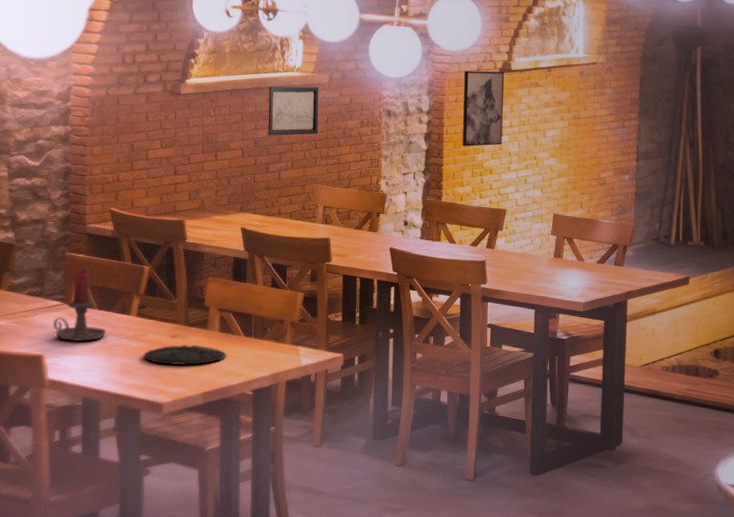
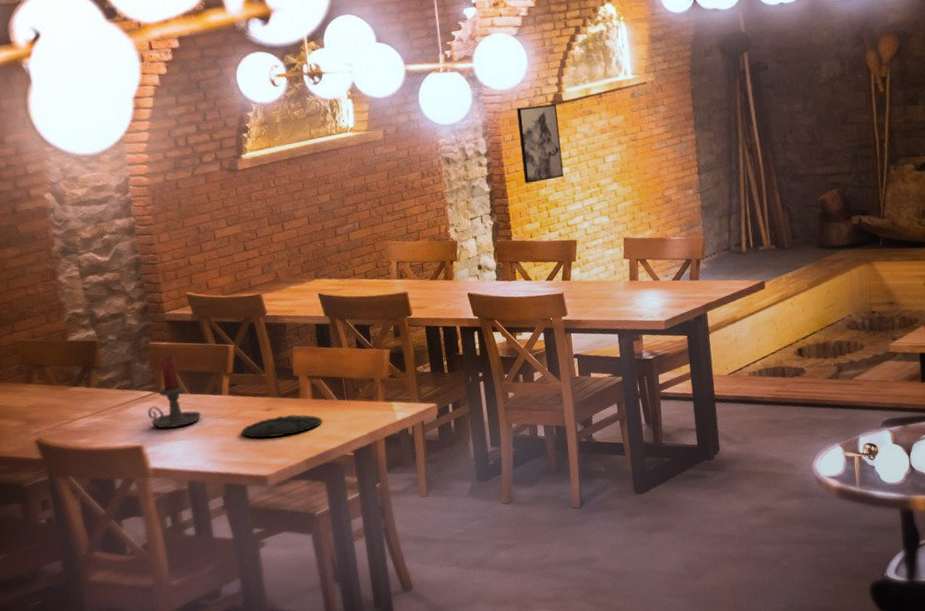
wall art: present [268,86,319,136] -> none [325,144,380,199]

